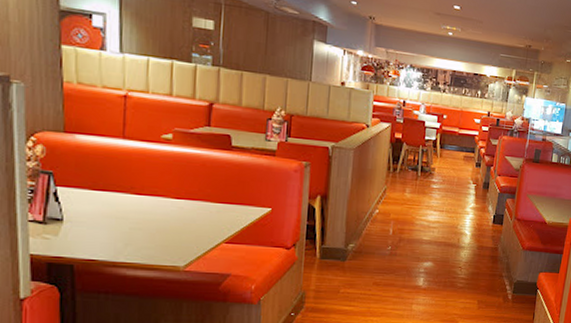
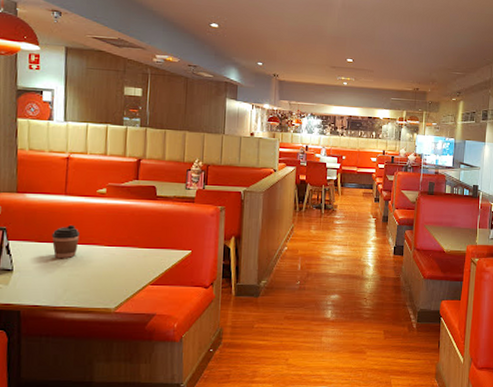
coffee cup: none [108,172,143,210] -> present [51,224,81,259]

